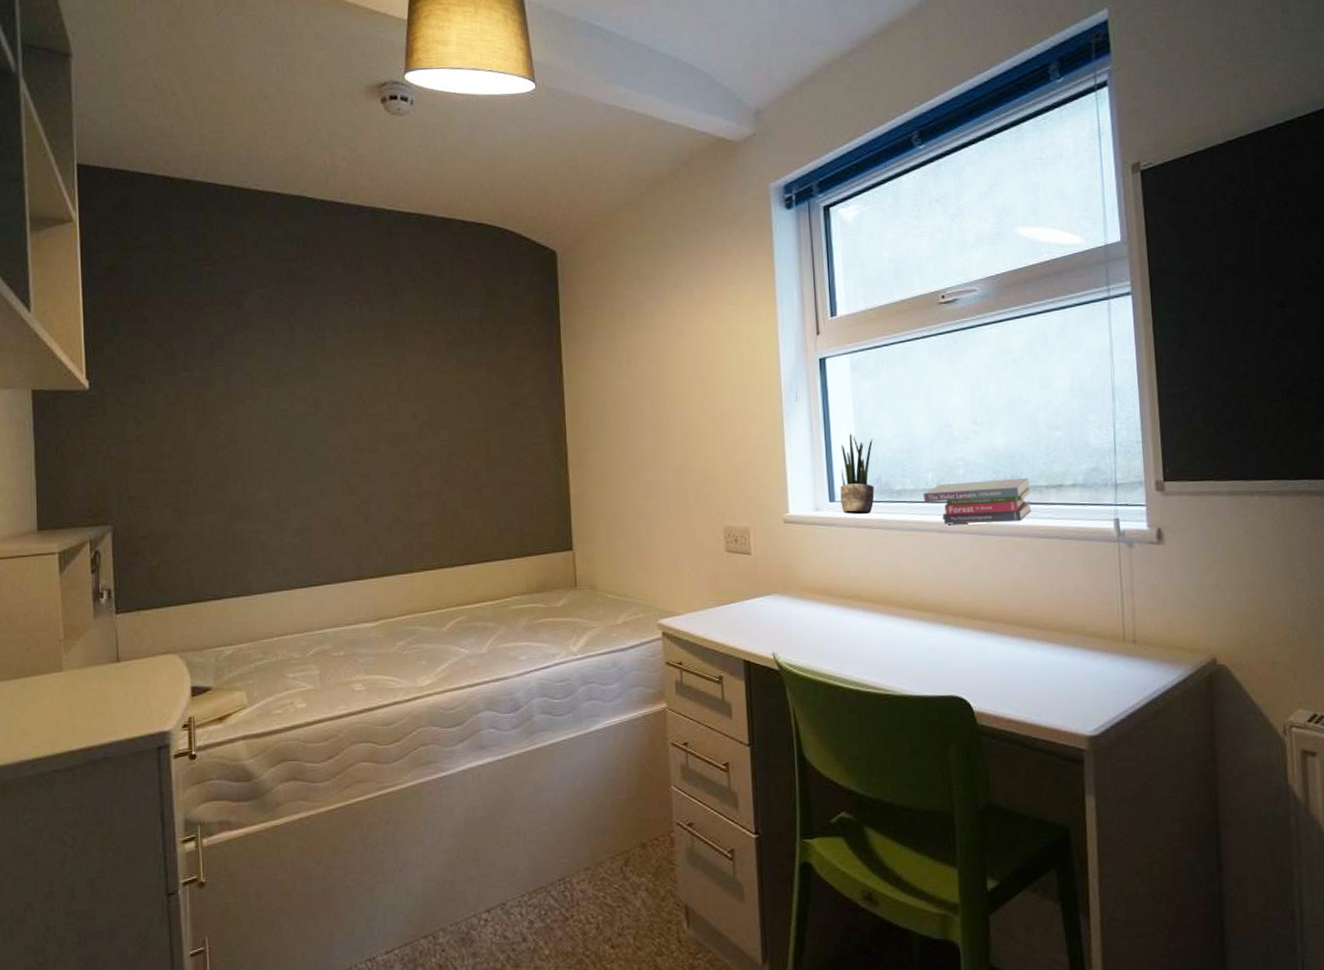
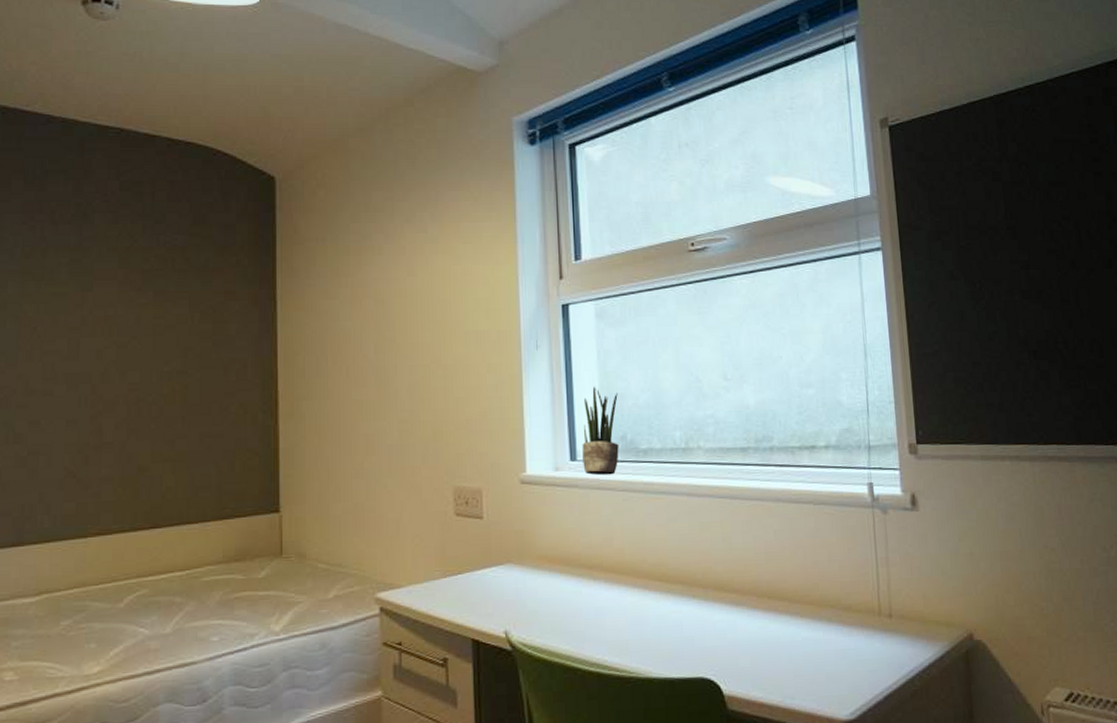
books: present [924,477,1032,524] -> none [671,437,784,487]

